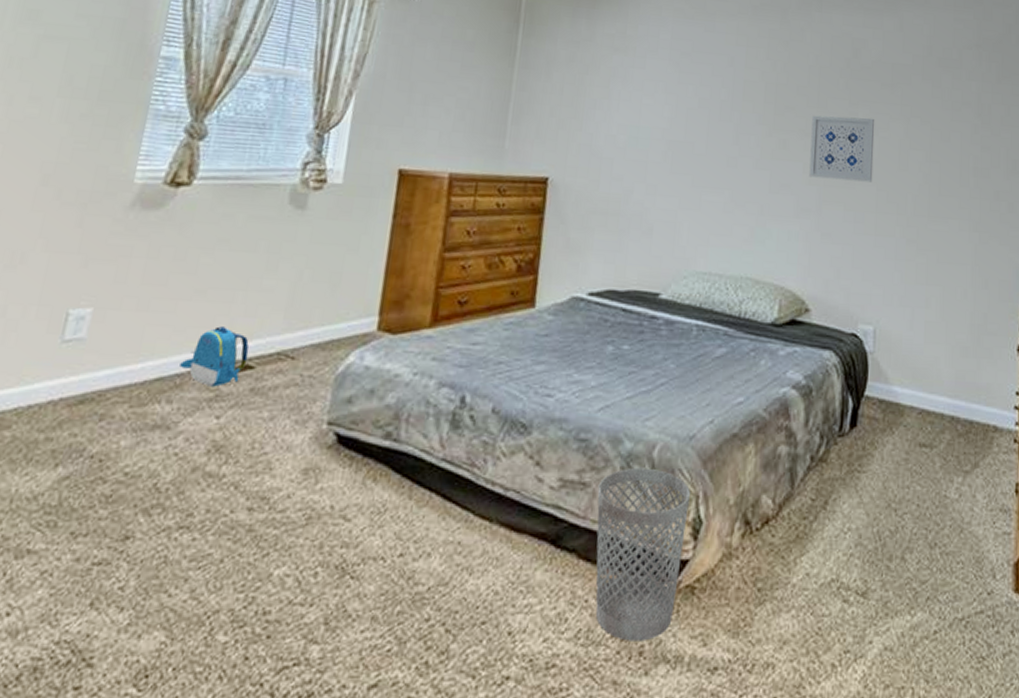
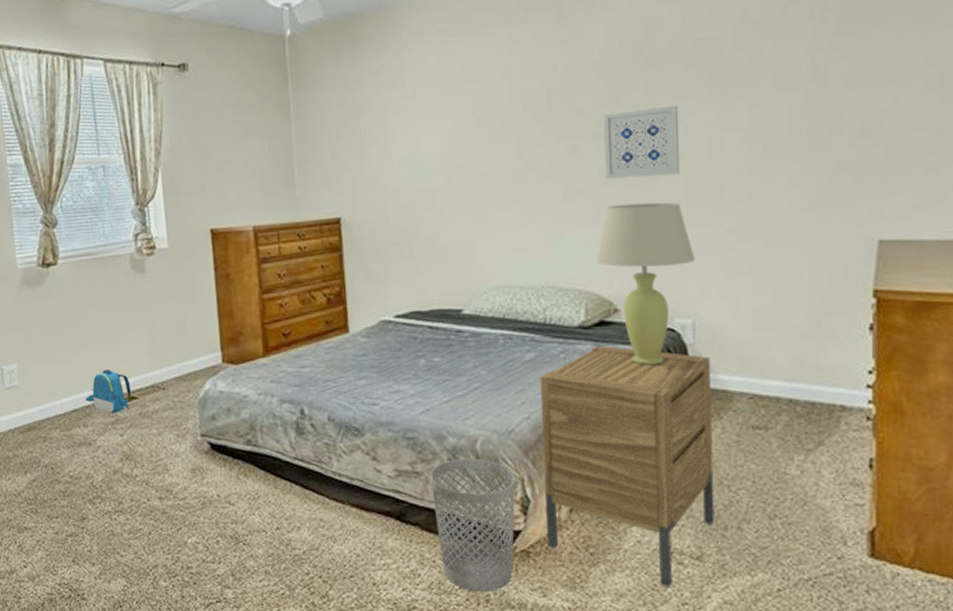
nightstand: none [715,345,887,633] -> present [539,345,715,589]
table lamp: none [793,203,880,371] -> present [596,202,695,365]

